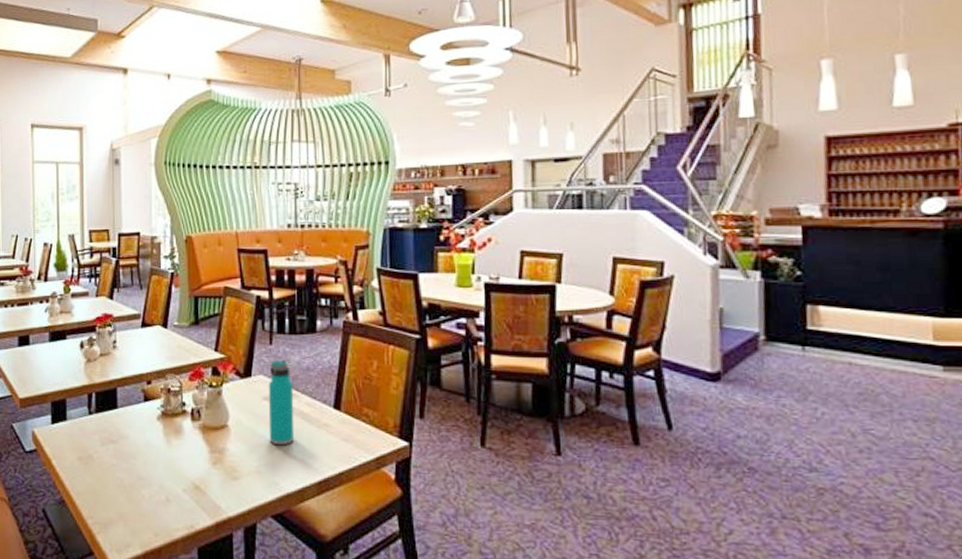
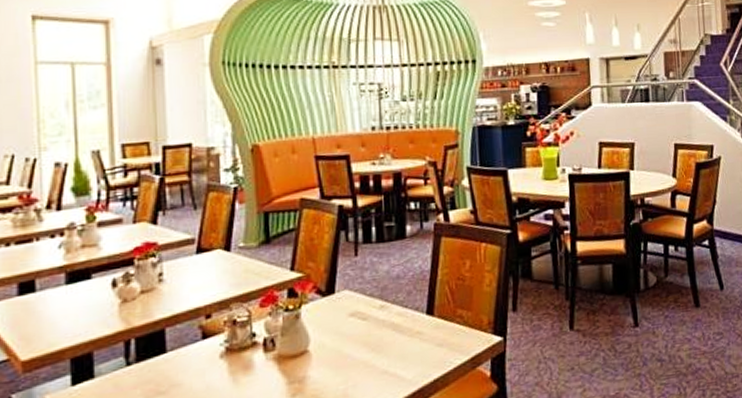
water bottle: present [268,359,295,446] -> none [354,270,386,363]

